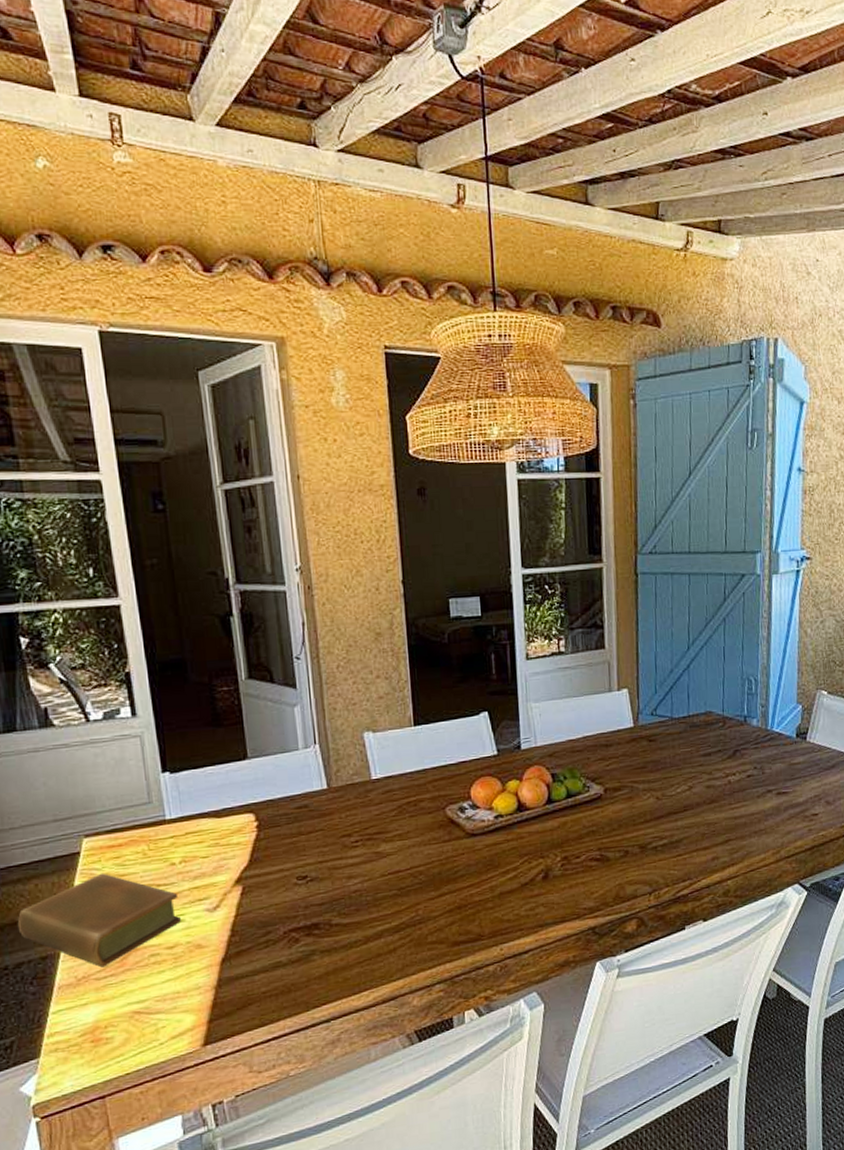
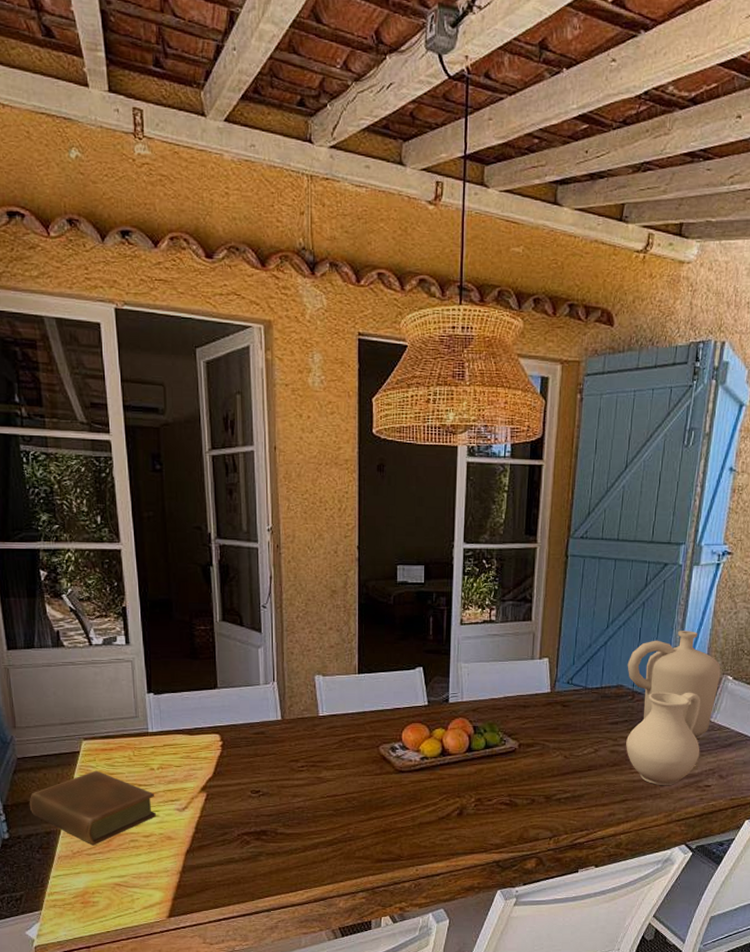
water jug: none [714,645,815,762] -> present [627,631,721,738]
pitcher: none [722,712,803,820] -> present [626,691,701,786]

